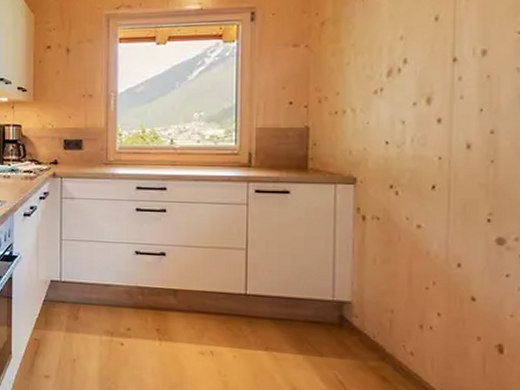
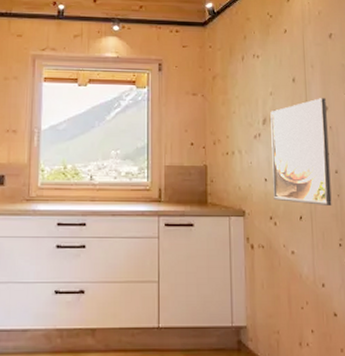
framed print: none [397,39,484,173] -> present [270,98,332,205]

